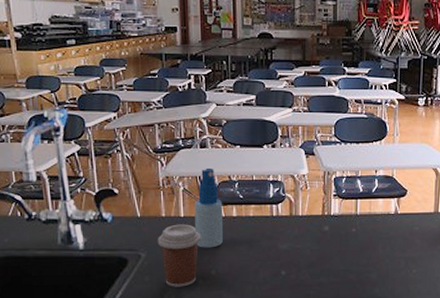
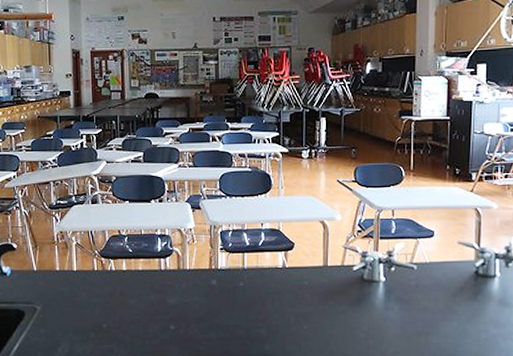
coffee cup: present [158,224,201,287] -> none [52,278,93,340]
spray bottle: present [194,167,223,248] -> none [86,222,114,302]

